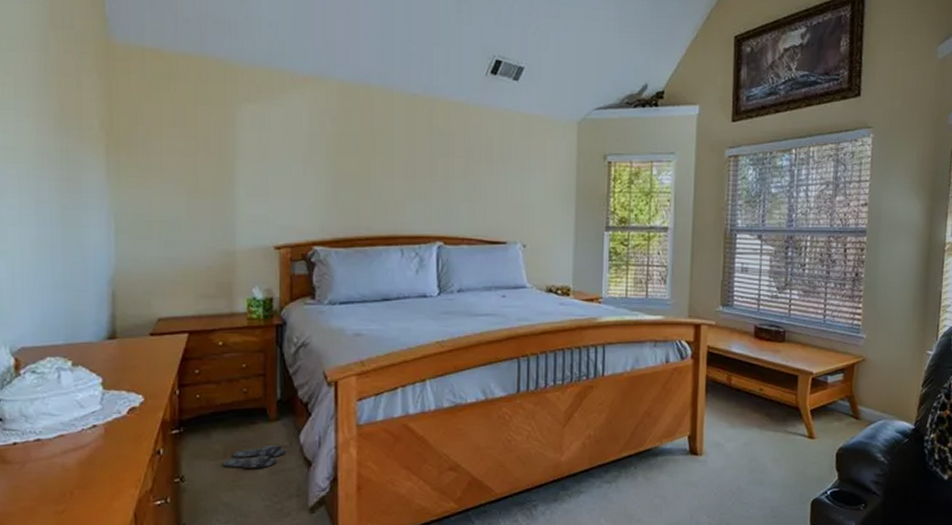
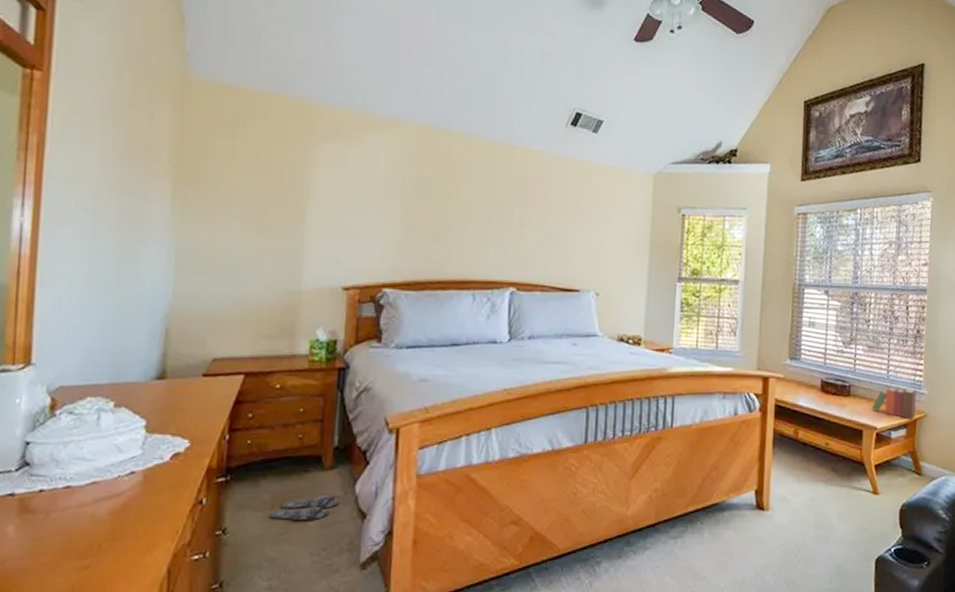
books: none [807,331,854,365] -> present [872,387,916,420]

